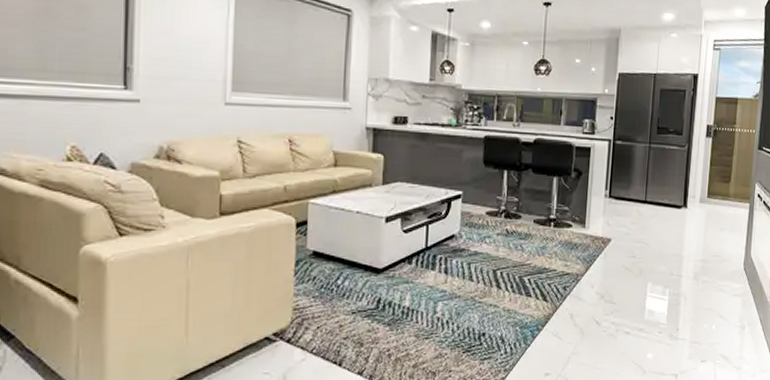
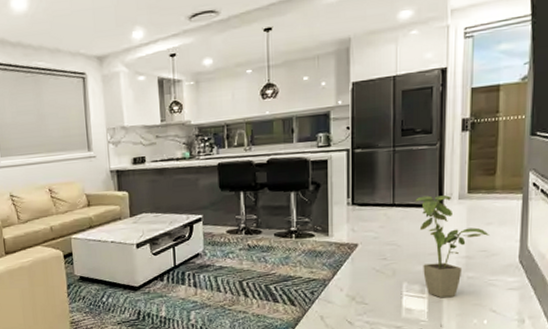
house plant: none [664,196,722,301] -> present [415,195,489,298]

